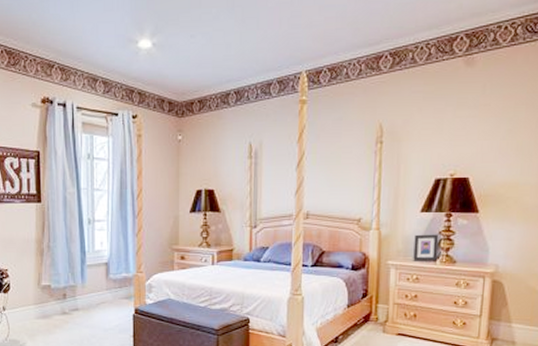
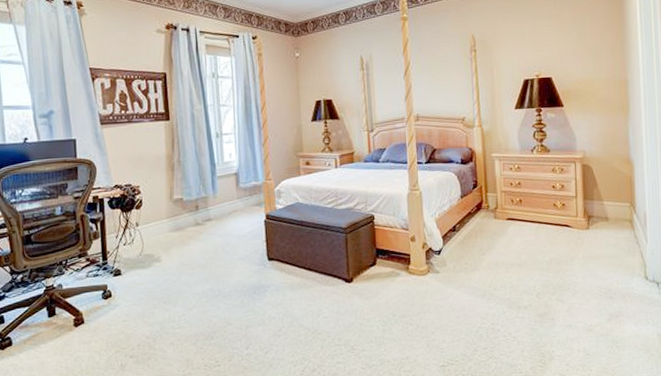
picture frame: present [413,234,438,261] -> none [512,127,533,153]

